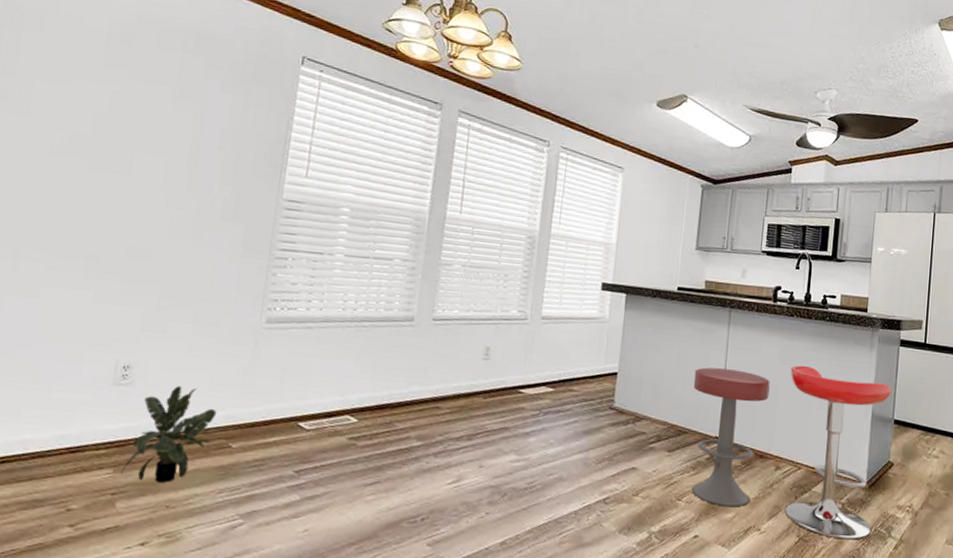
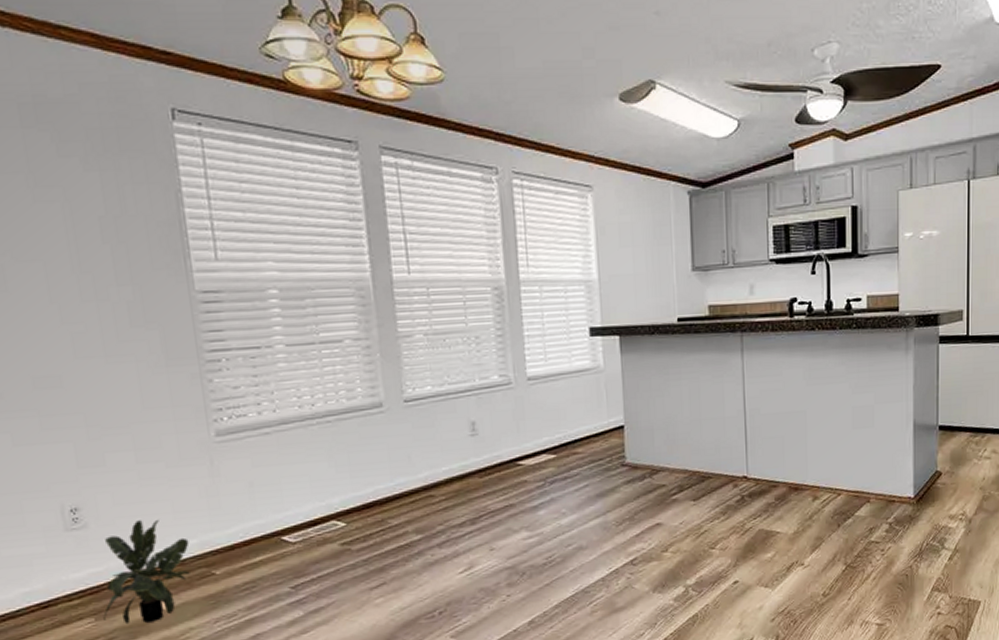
bar stool: present [691,367,770,507] -> none [710,400,797,548]
bar stool: present [785,365,892,540] -> none [817,383,933,560]

